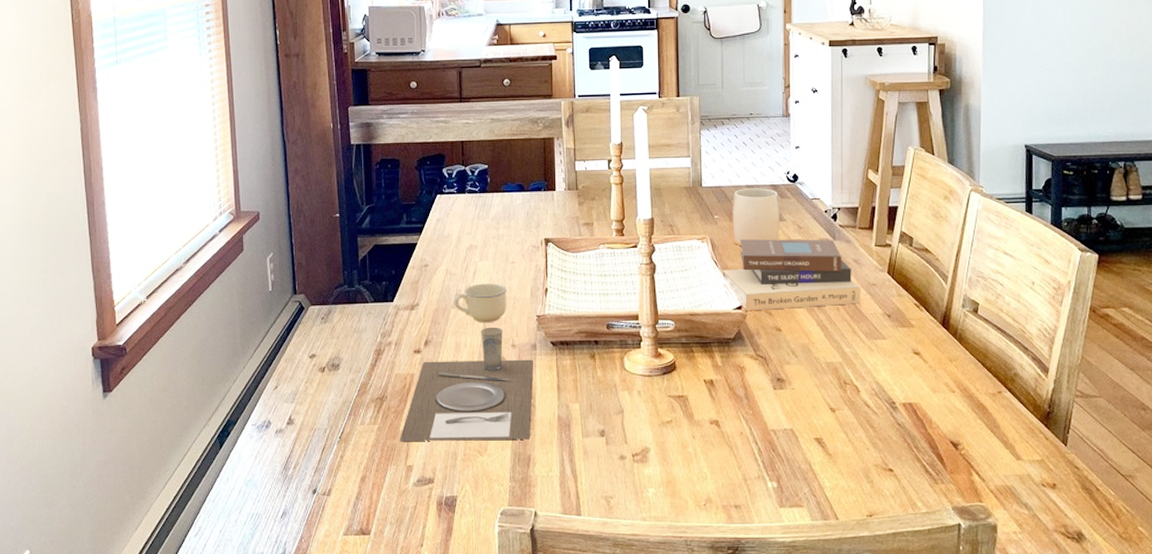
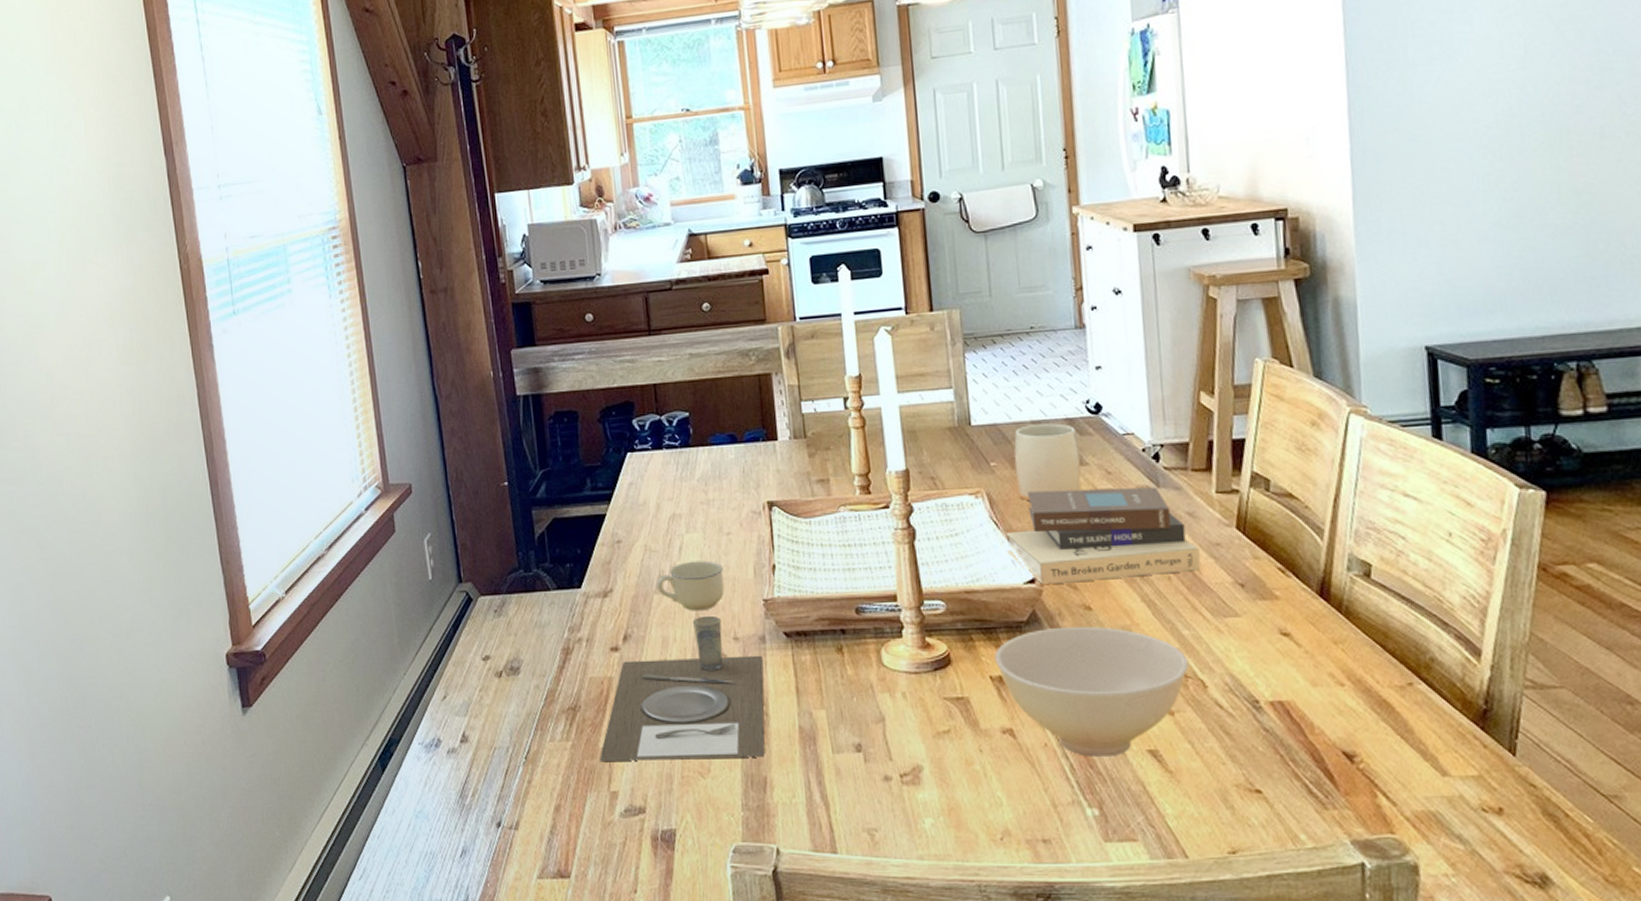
bowl: none [708,343,848,443] -> present [994,626,1189,757]

